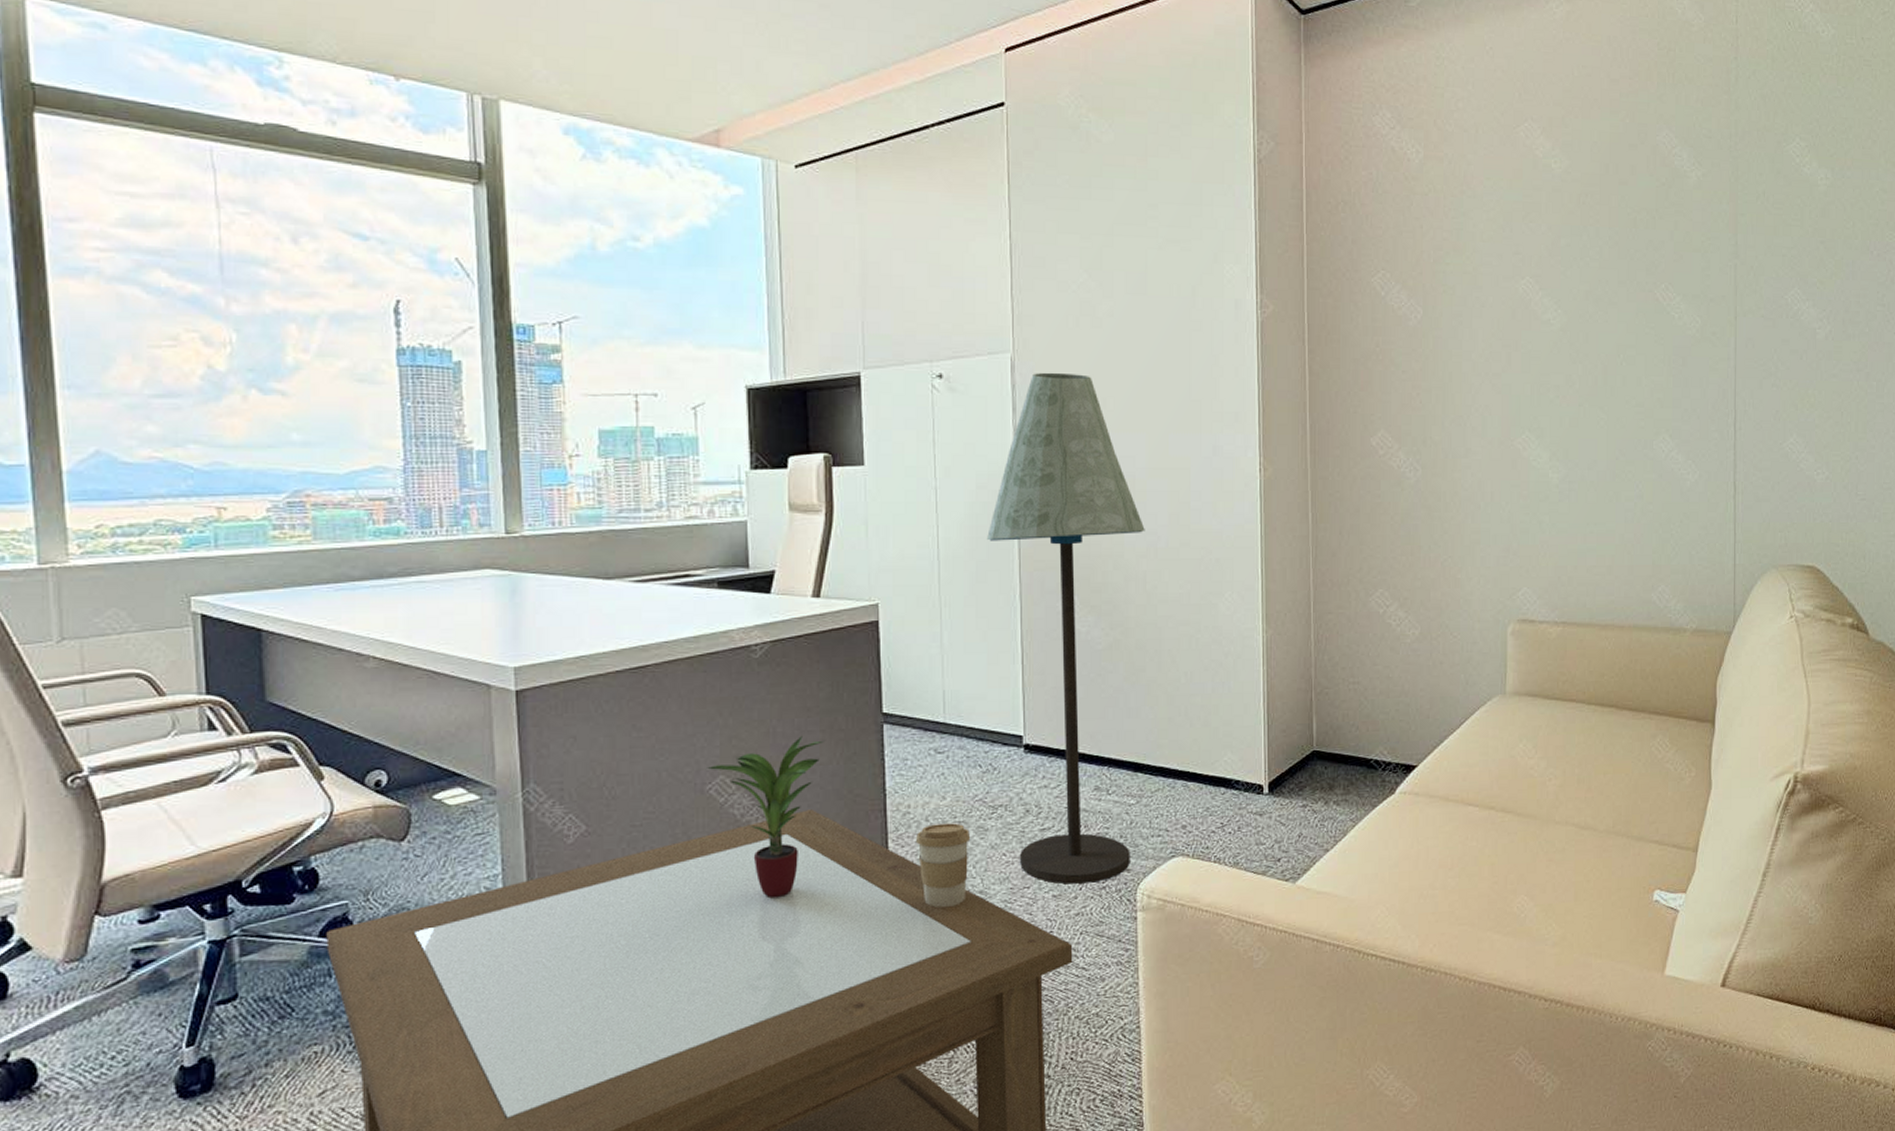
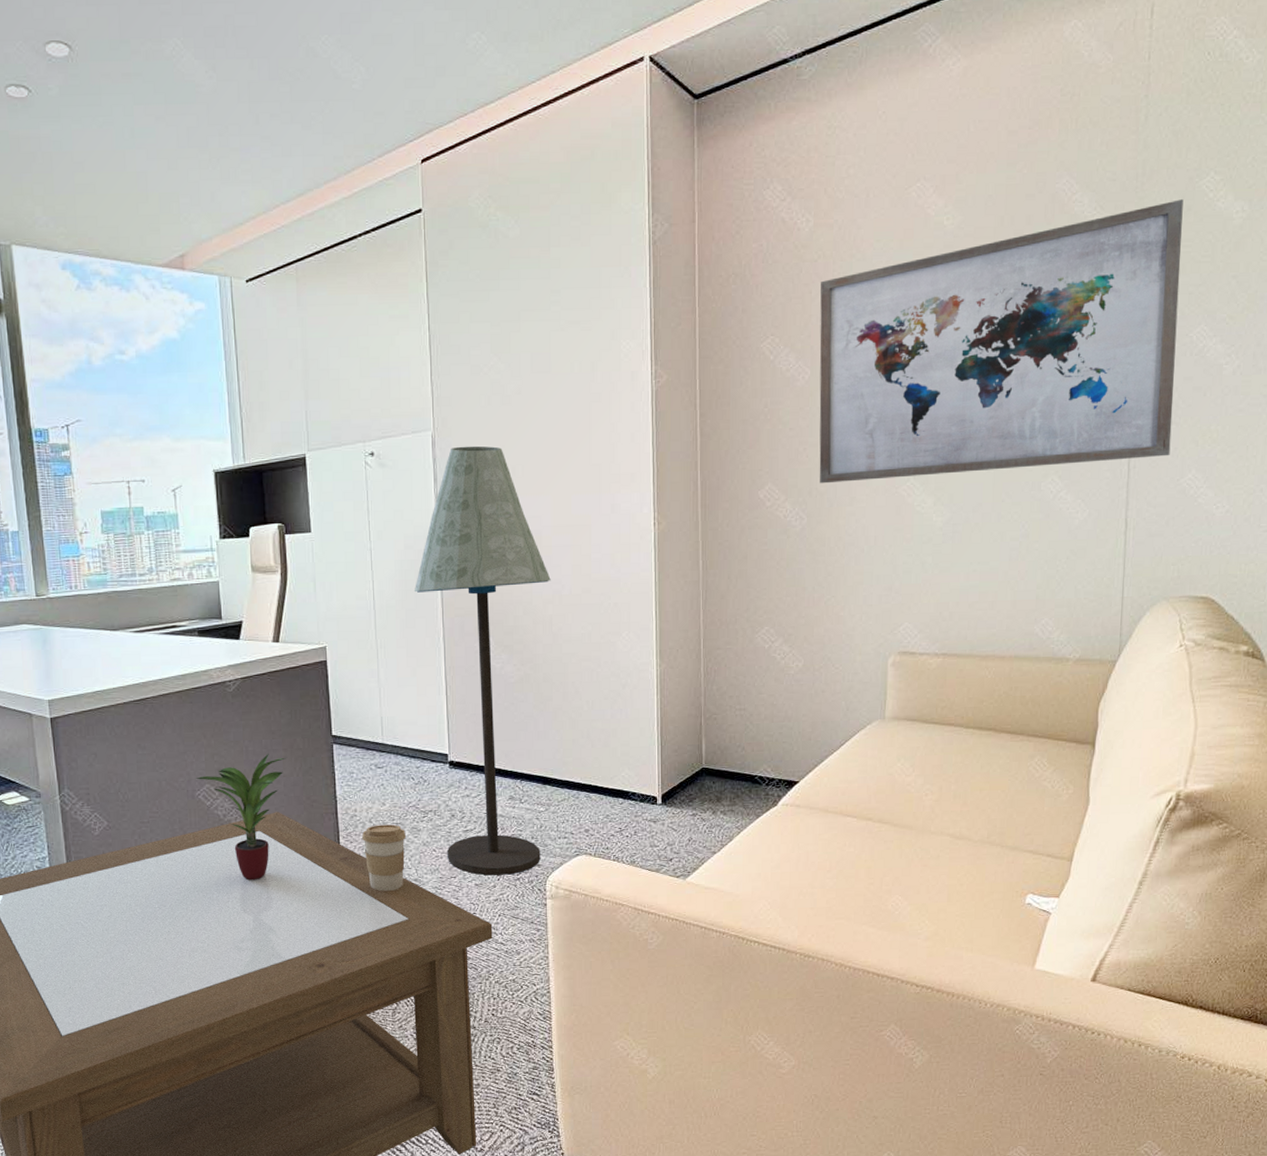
wall art: none [1431,162,1774,433] -> present [819,199,1183,484]

